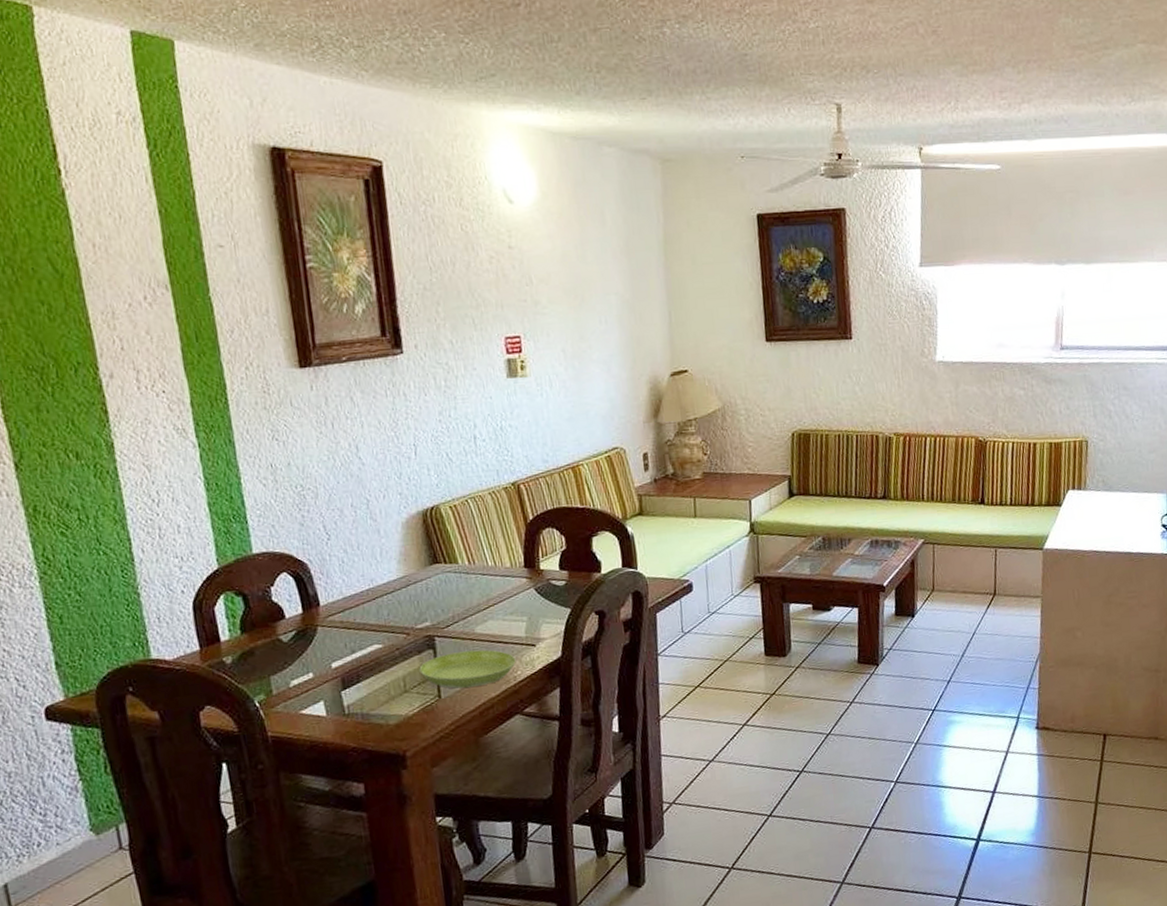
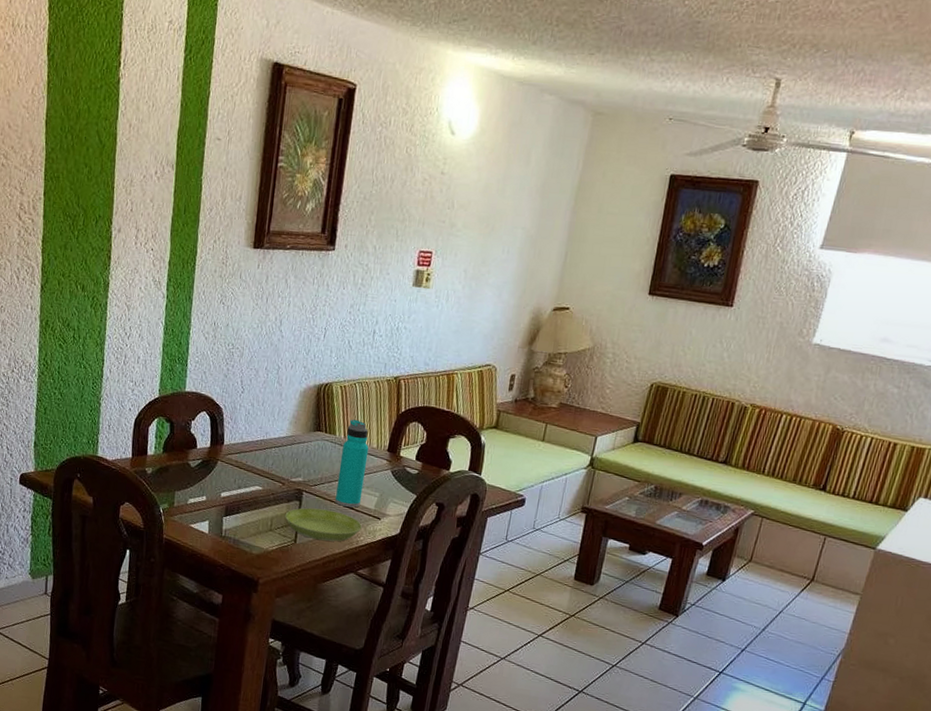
water bottle: none [470,540,508,642] -> present [334,419,369,508]

